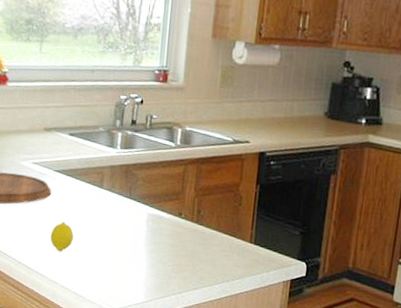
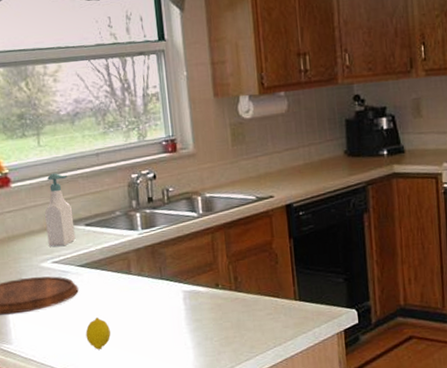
soap bottle: none [31,80,61,149] -> present [45,173,76,247]

